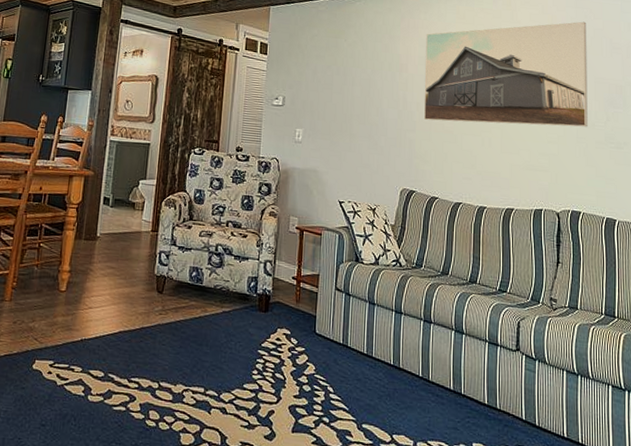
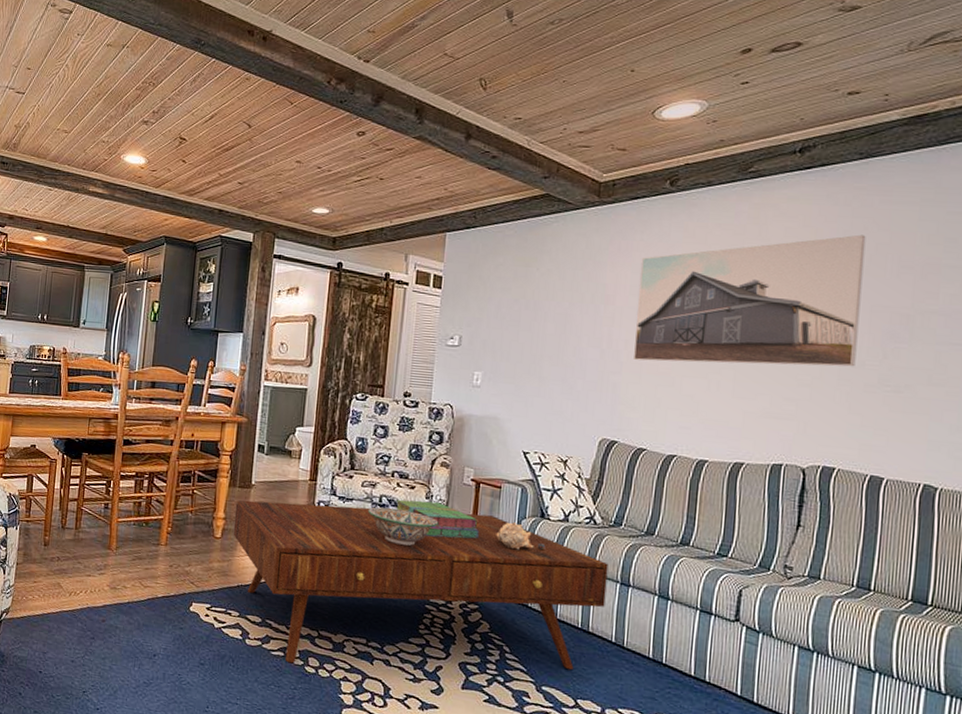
coffee table: none [77,252,413,418] -> present [233,500,609,669]
decorative bowl: none [205,255,269,293] -> present [368,507,439,546]
stack of books: none [231,248,304,284] -> present [396,499,479,539]
seashell: none [318,266,361,293] -> present [496,522,546,551]

